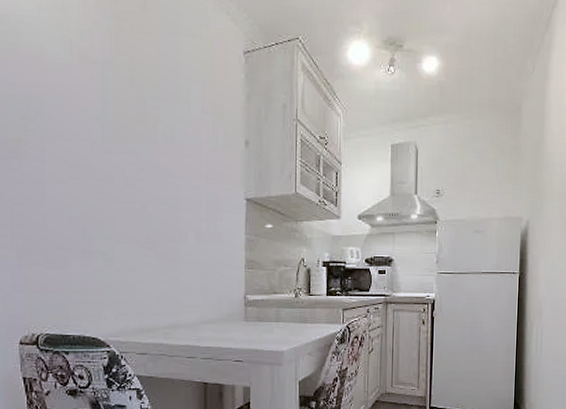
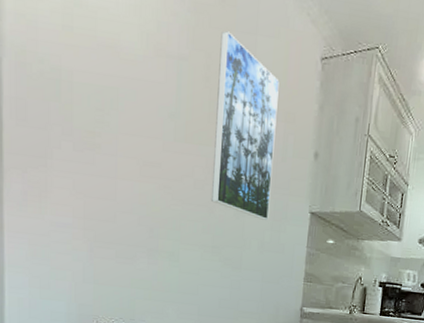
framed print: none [144,34,204,211] -> present [212,31,279,220]

